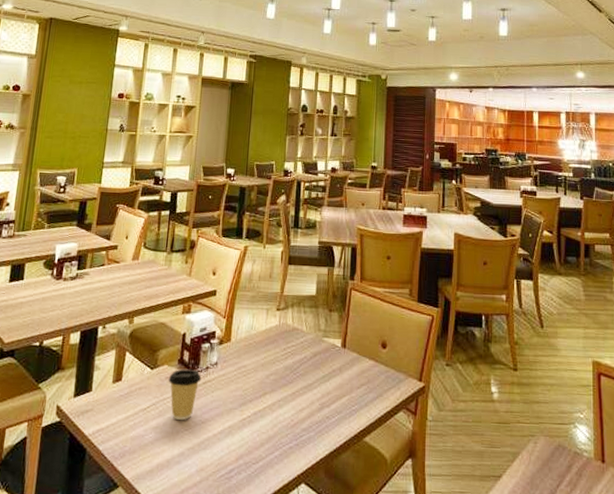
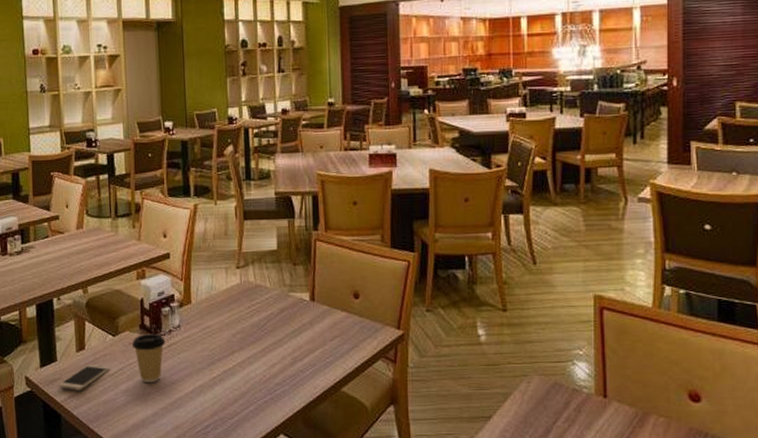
smartphone: none [89,396,144,424] -> present [59,363,111,390]

